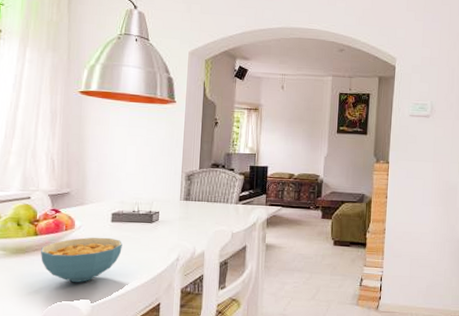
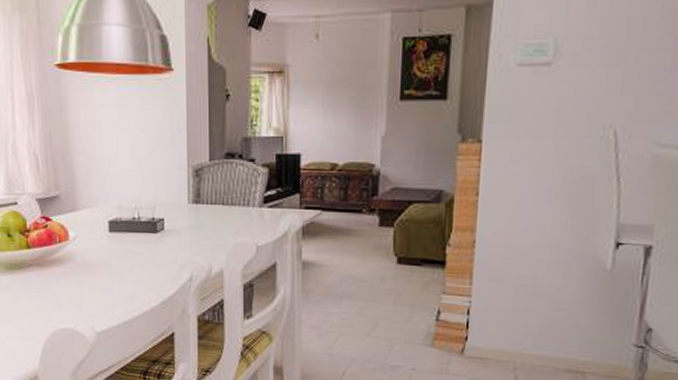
cereal bowl: present [41,237,122,282] -> none [36,250,124,305]

